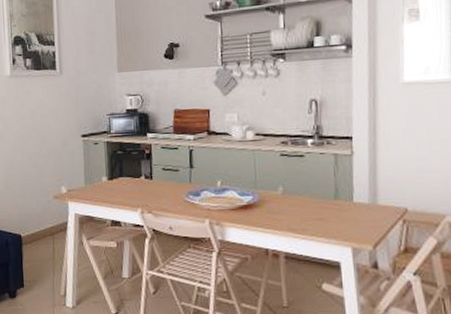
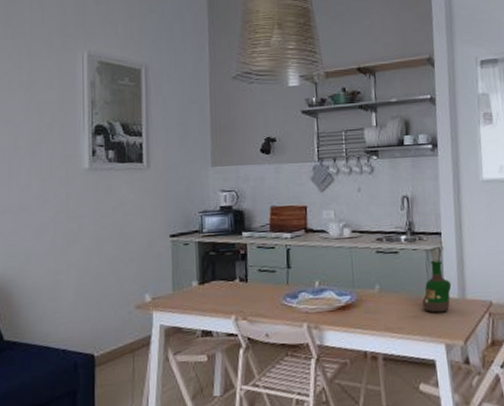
grog bottle: none [328,150,362,217] -> present [422,246,452,313]

